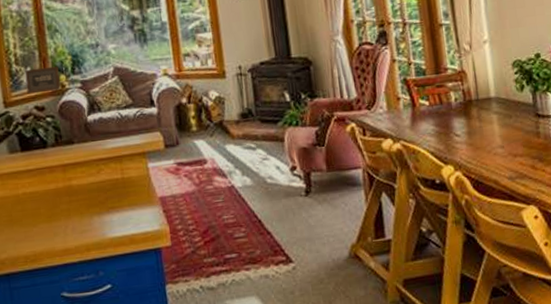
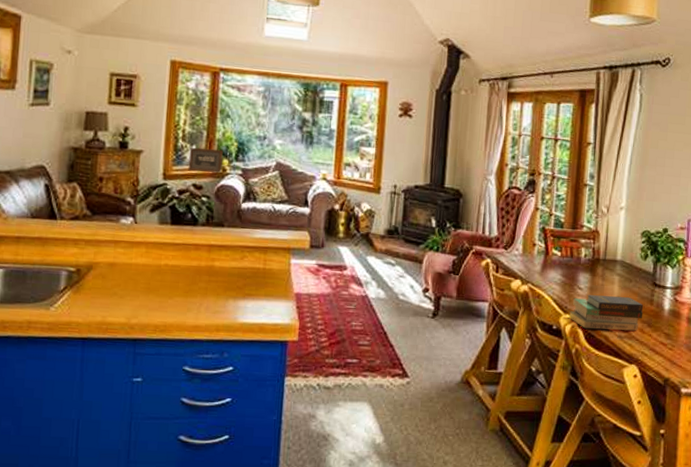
books: none [450,134,532,177] -> present [568,295,643,331]

